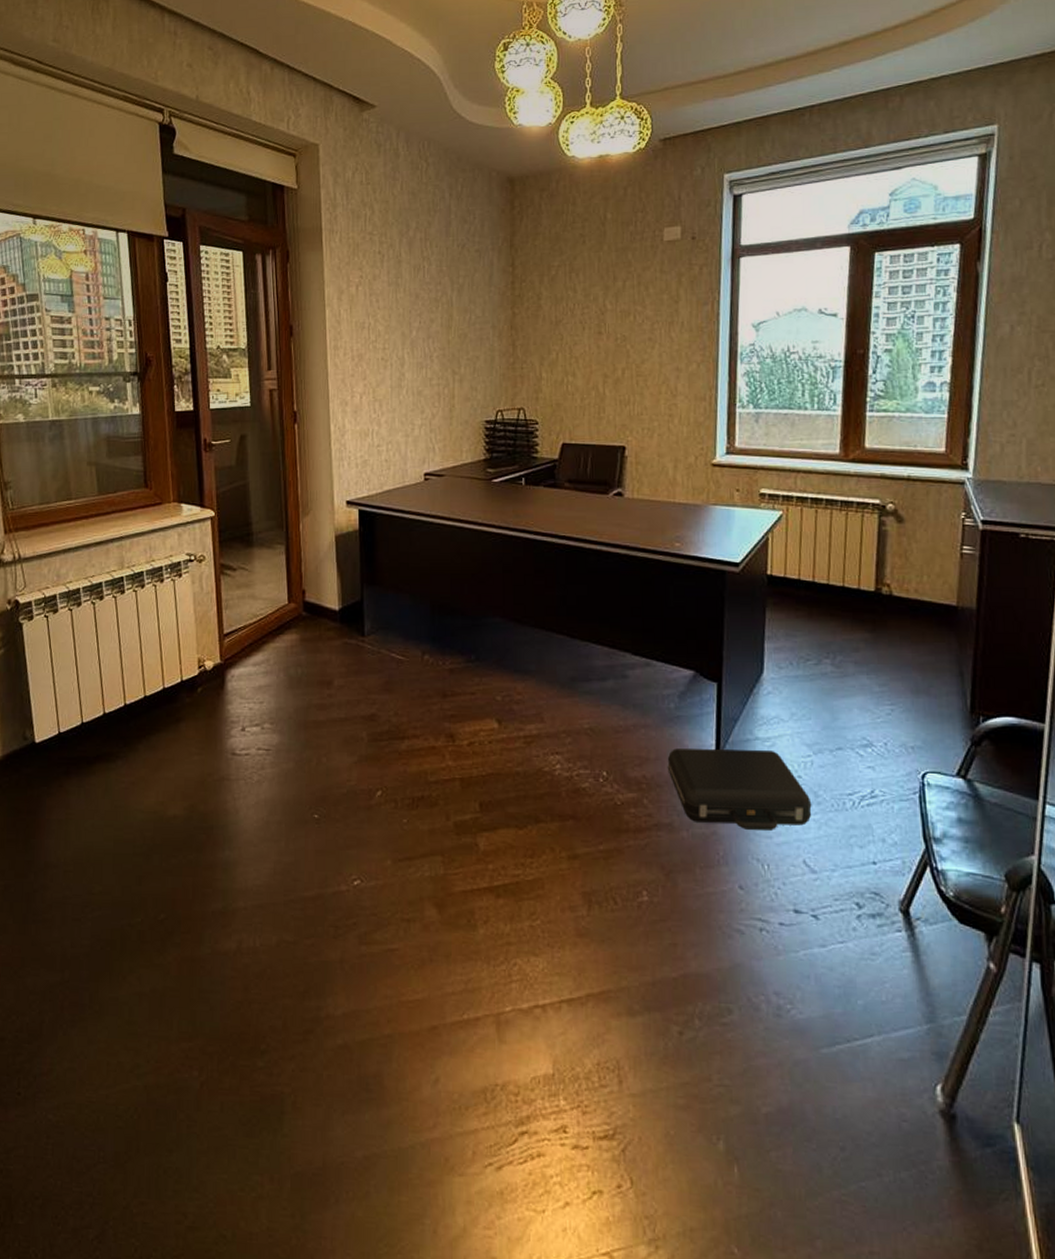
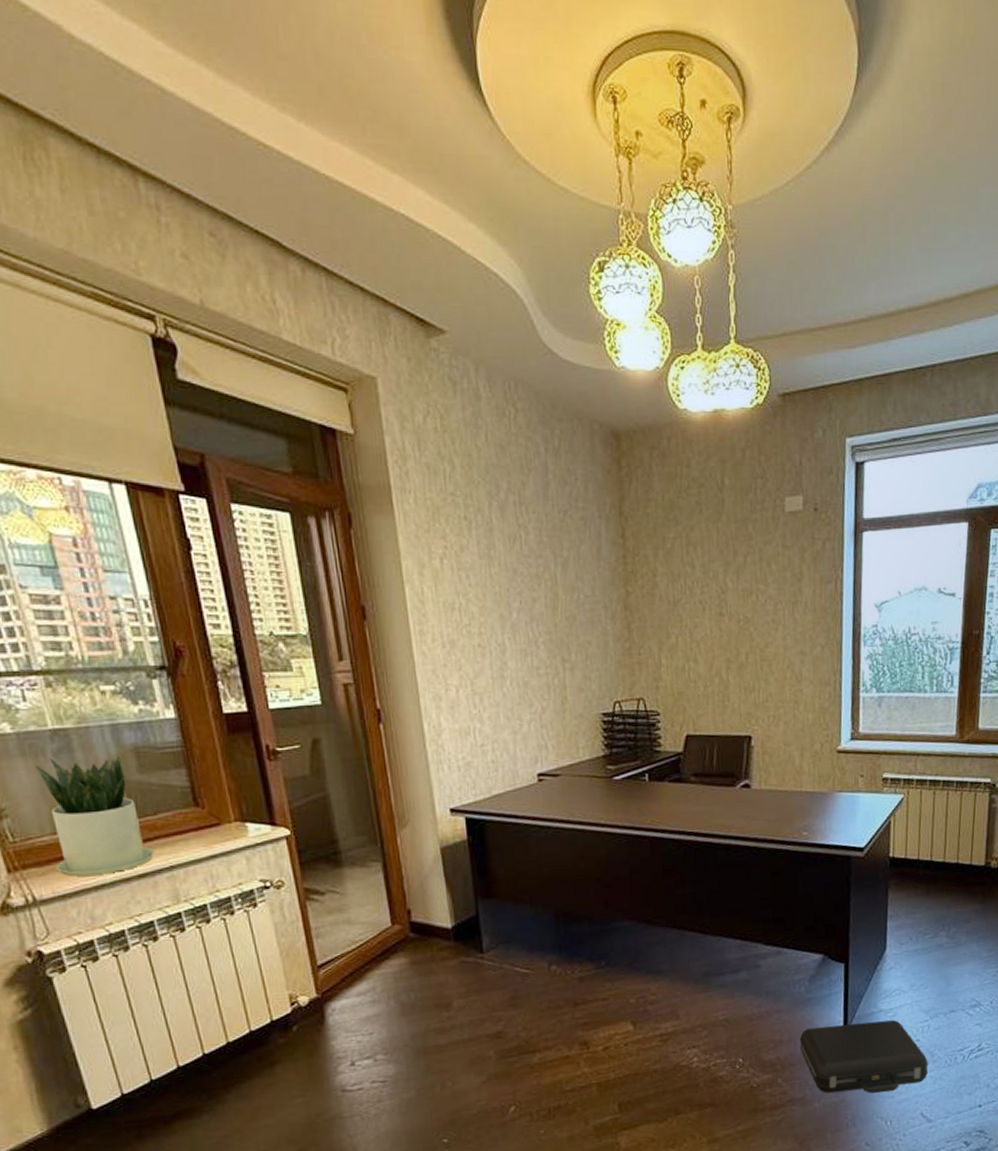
planter: none [36,443,111,540] -> present [35,756,155,876]

